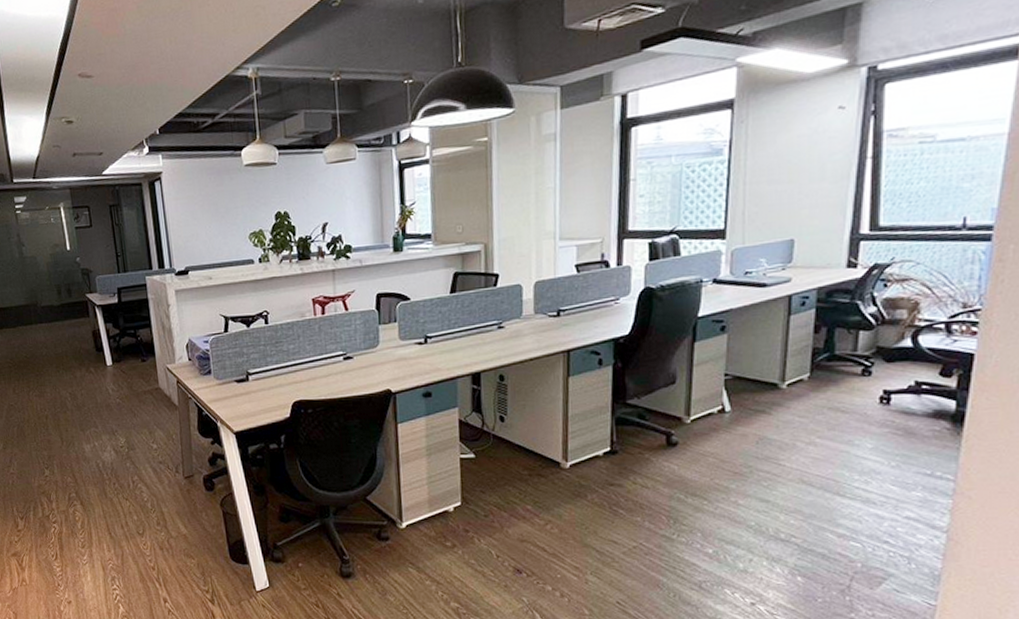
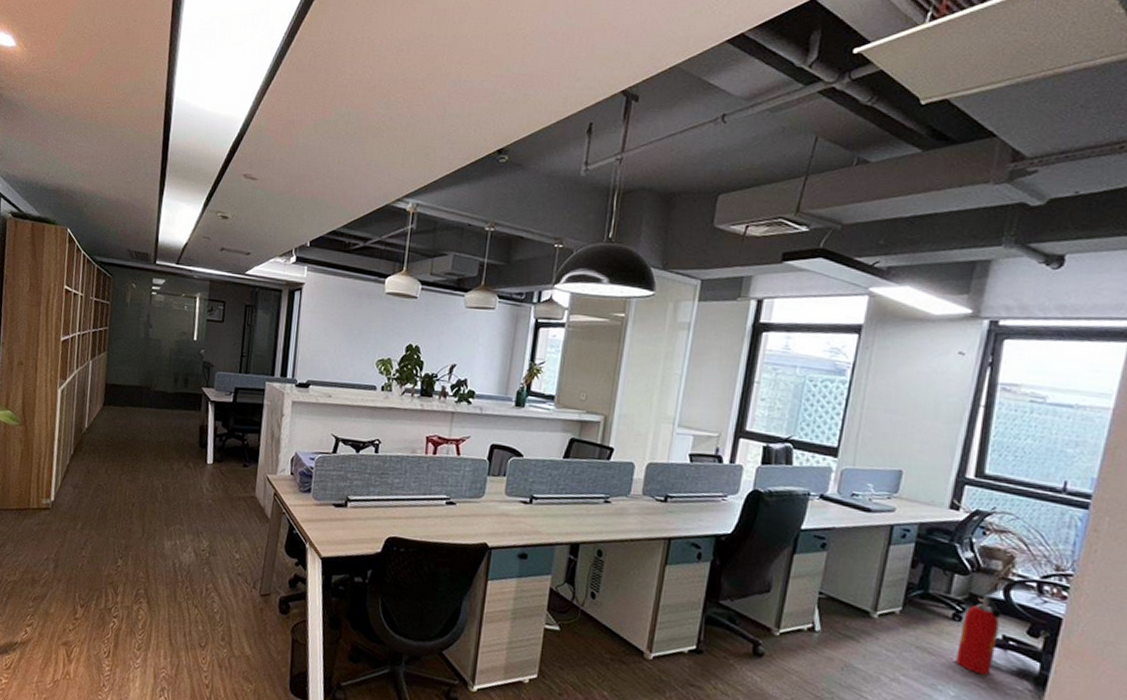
fire extinguisher: none [870,345,912,423] -> present [956,595,1002,676]

